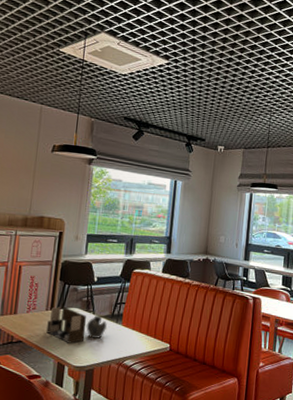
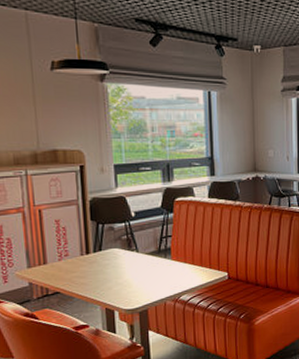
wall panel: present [46,306,87,344] -> none [85,248,132,287]
teapot: present [86,316,108,339] -> none [131,253,156,278]

